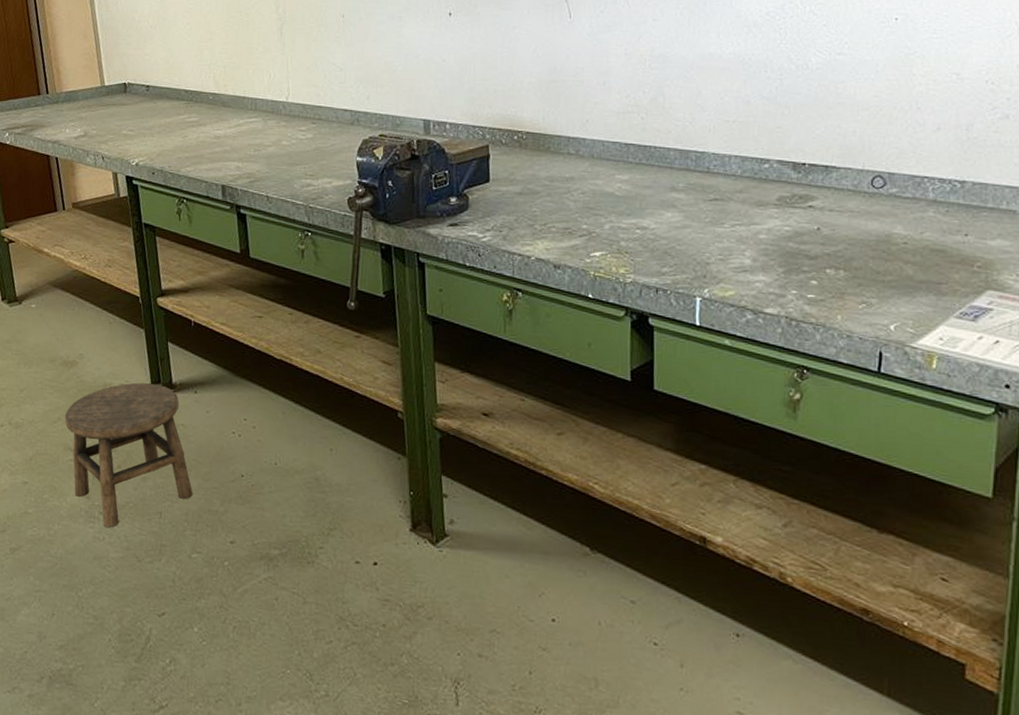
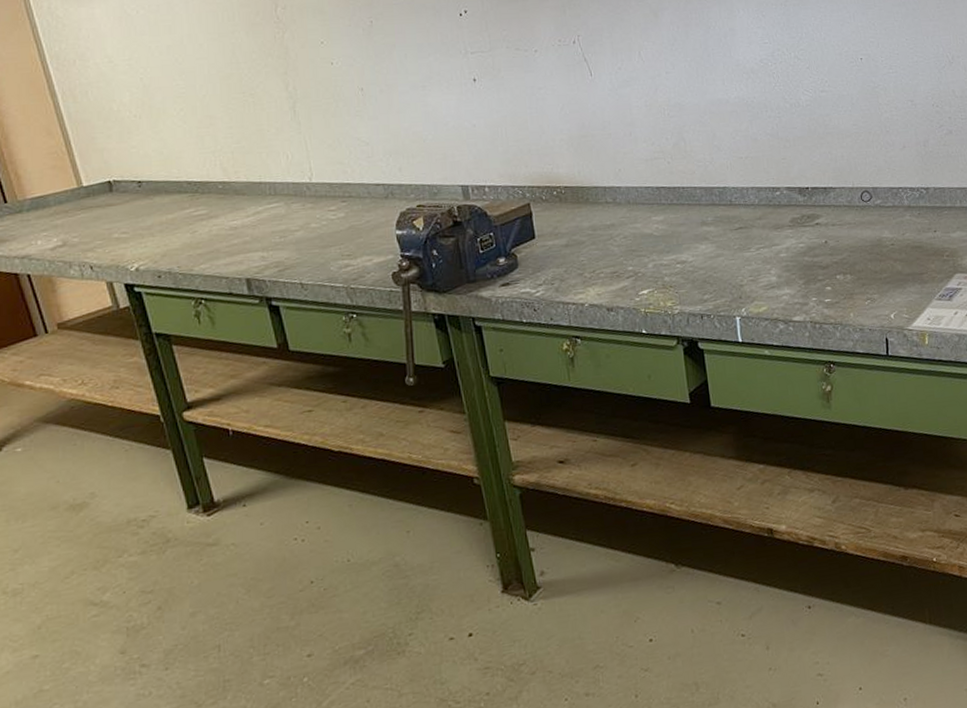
stool: present [65,382,193,528] -> none [80,506,256,680]

